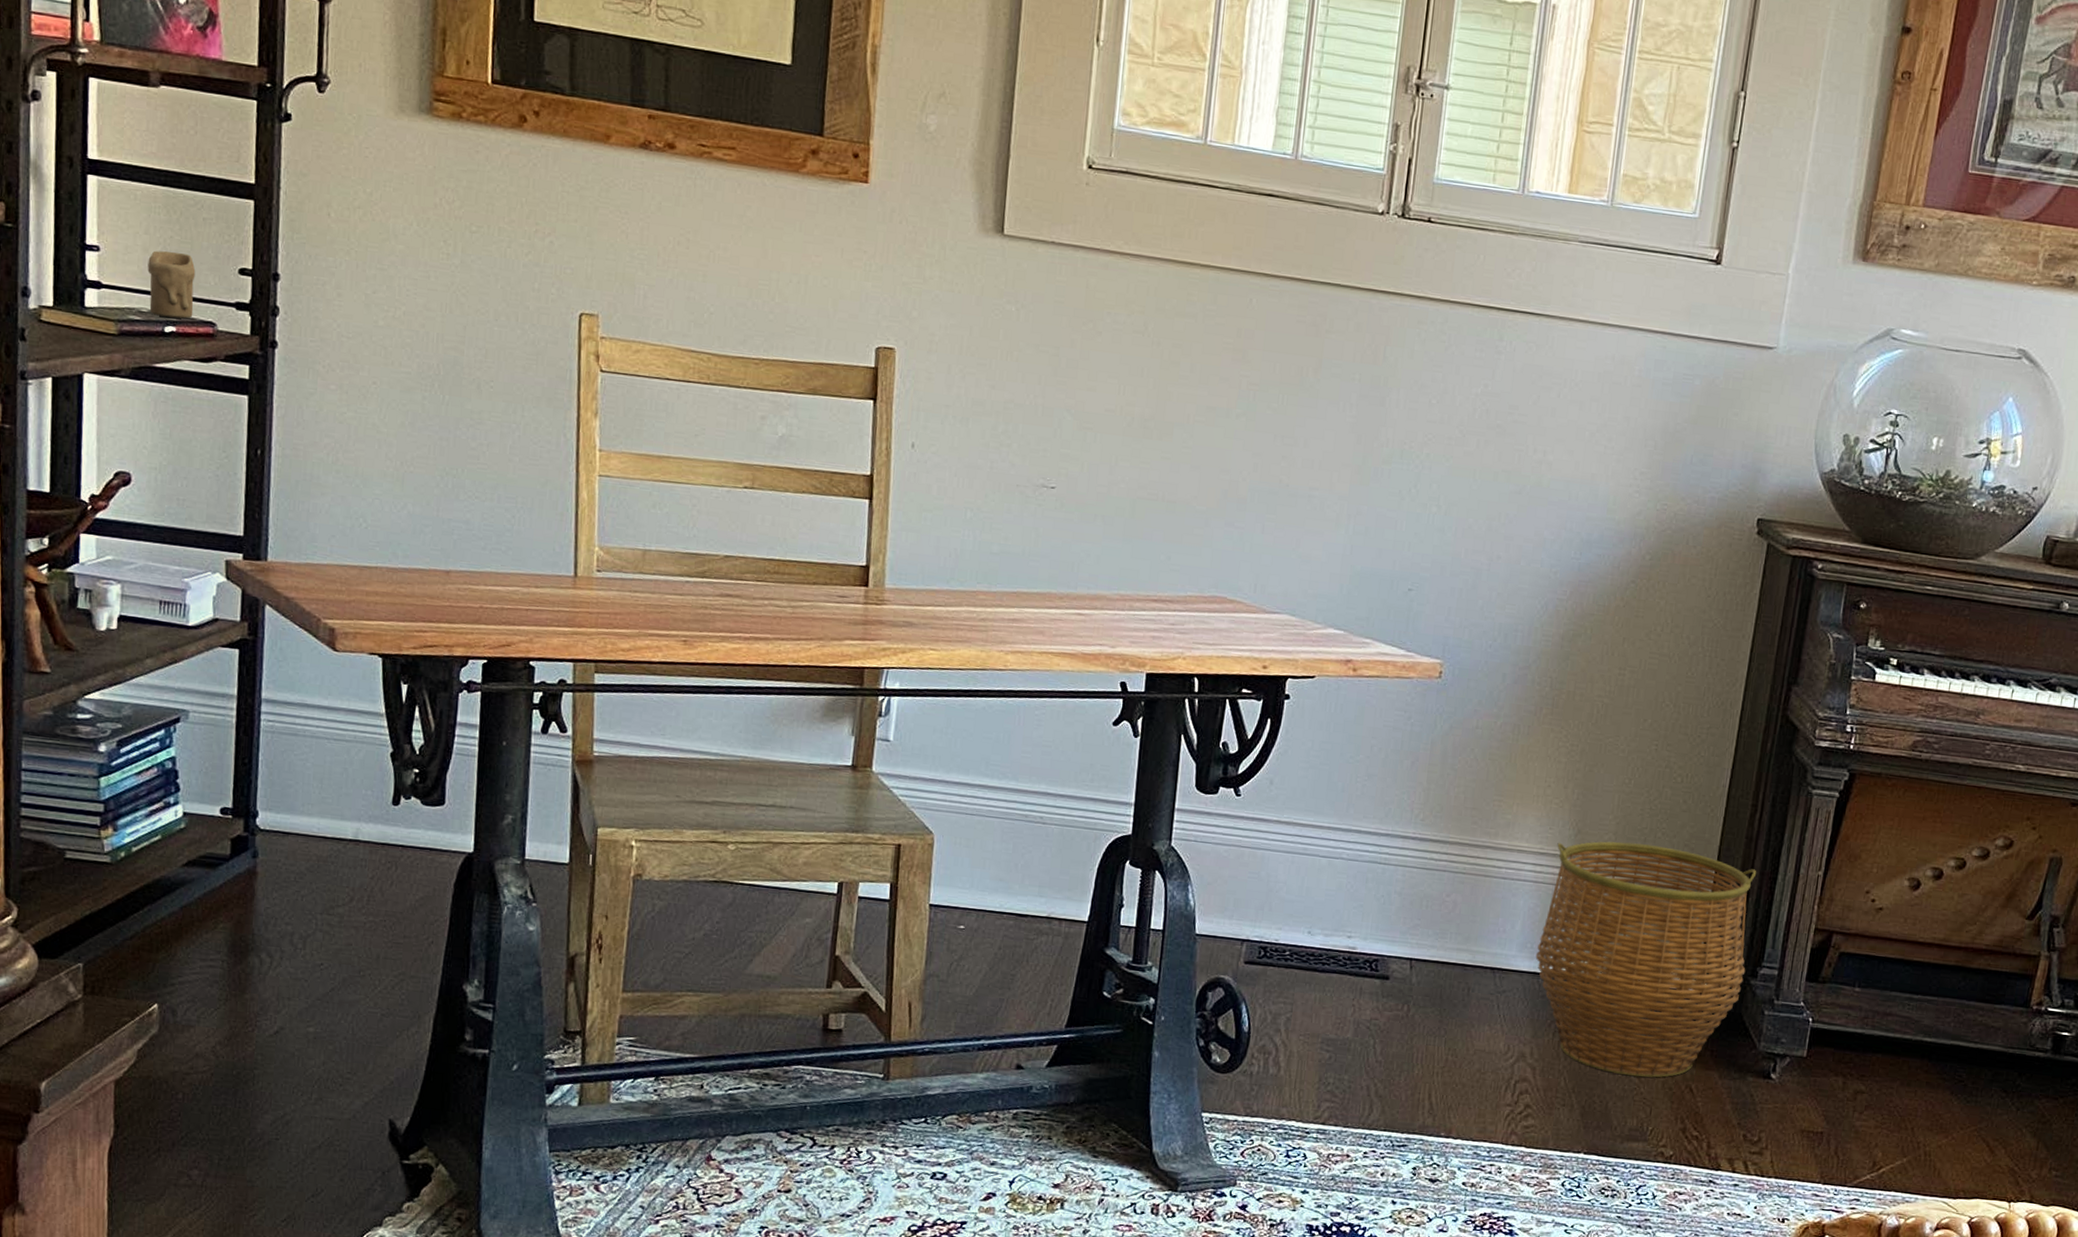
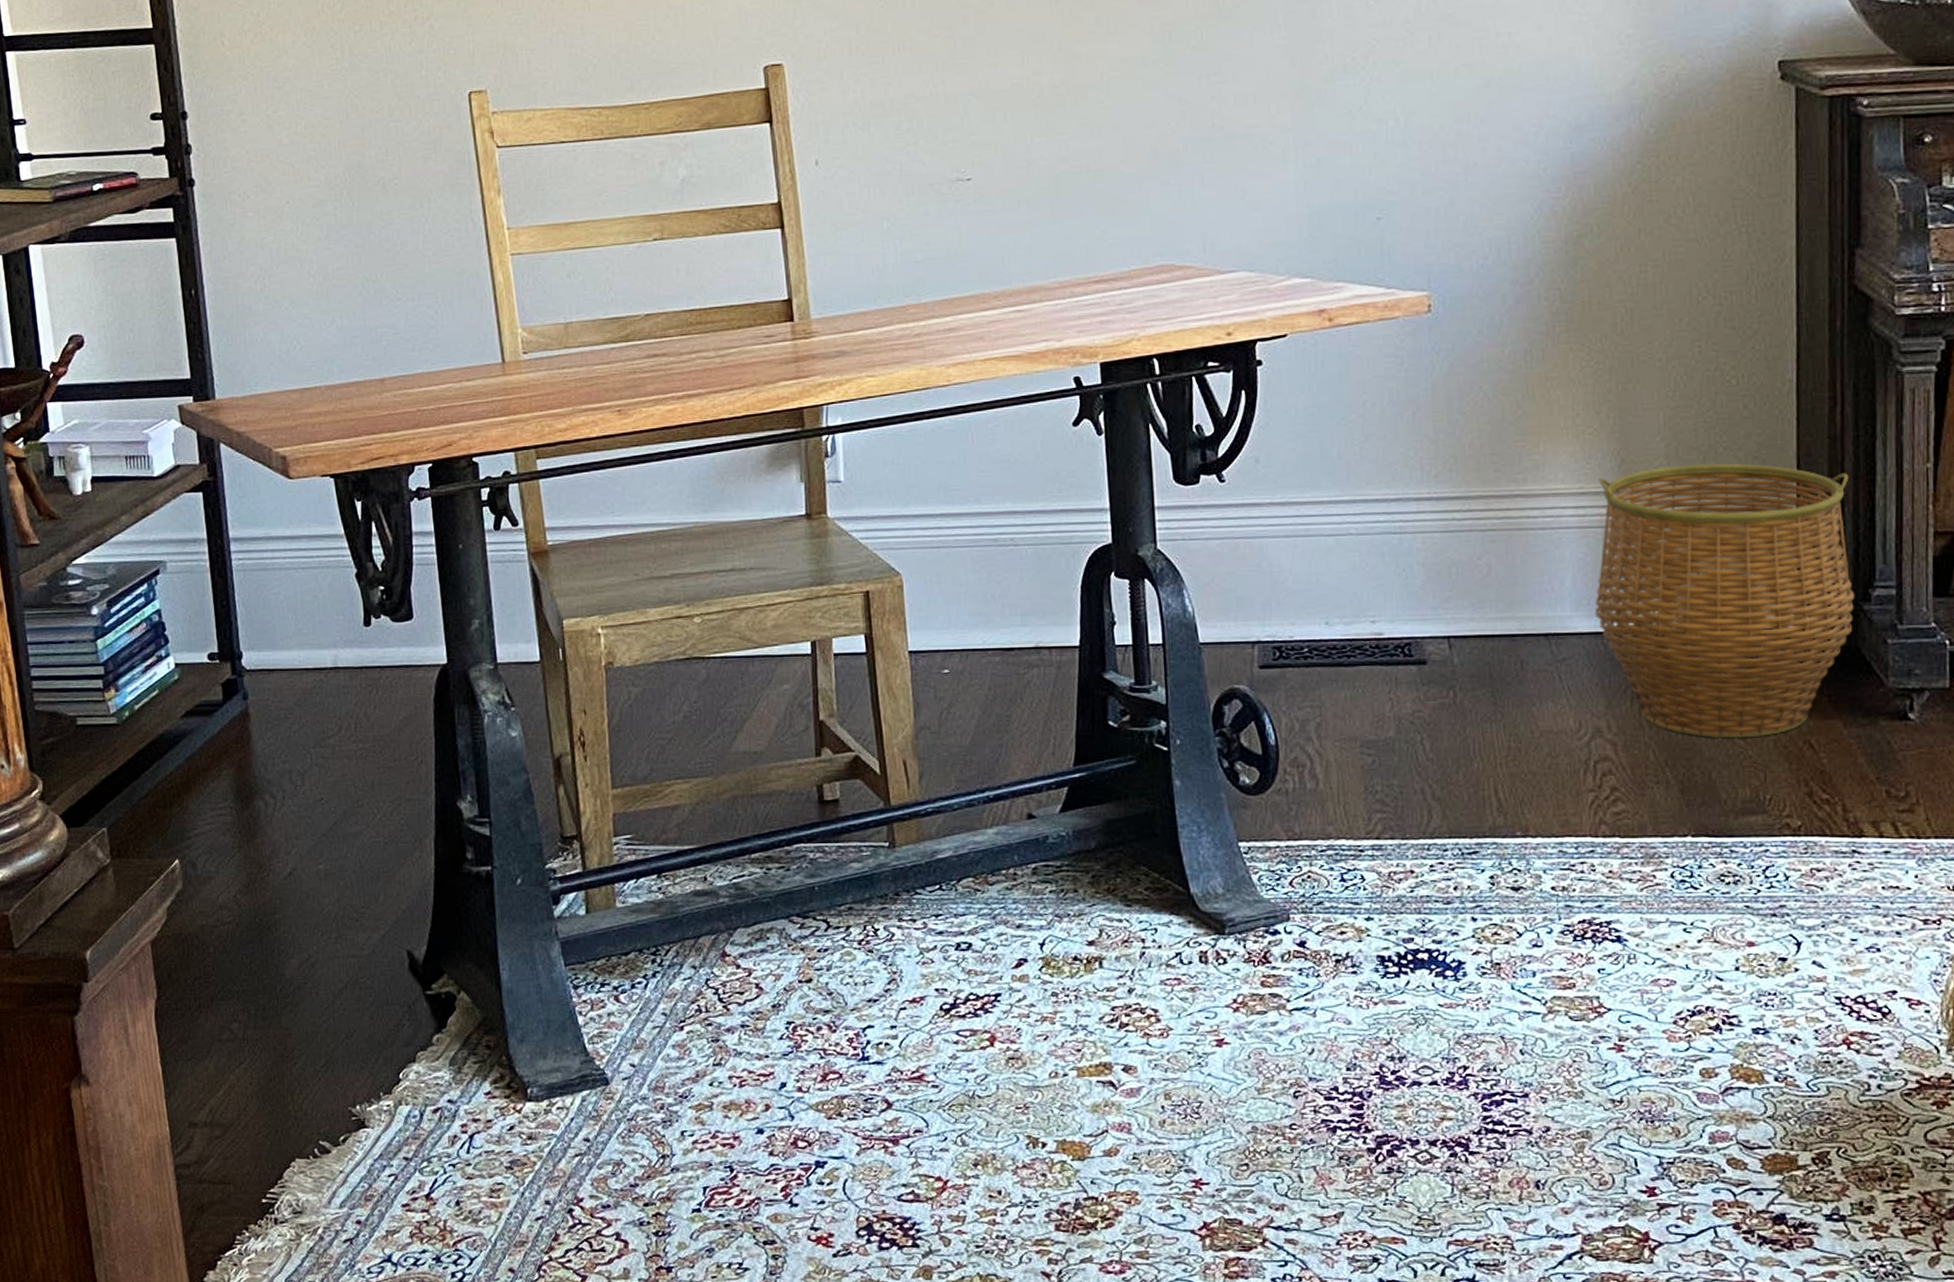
candle: present [147,250,196,319] -> none [69,110,116,176]

